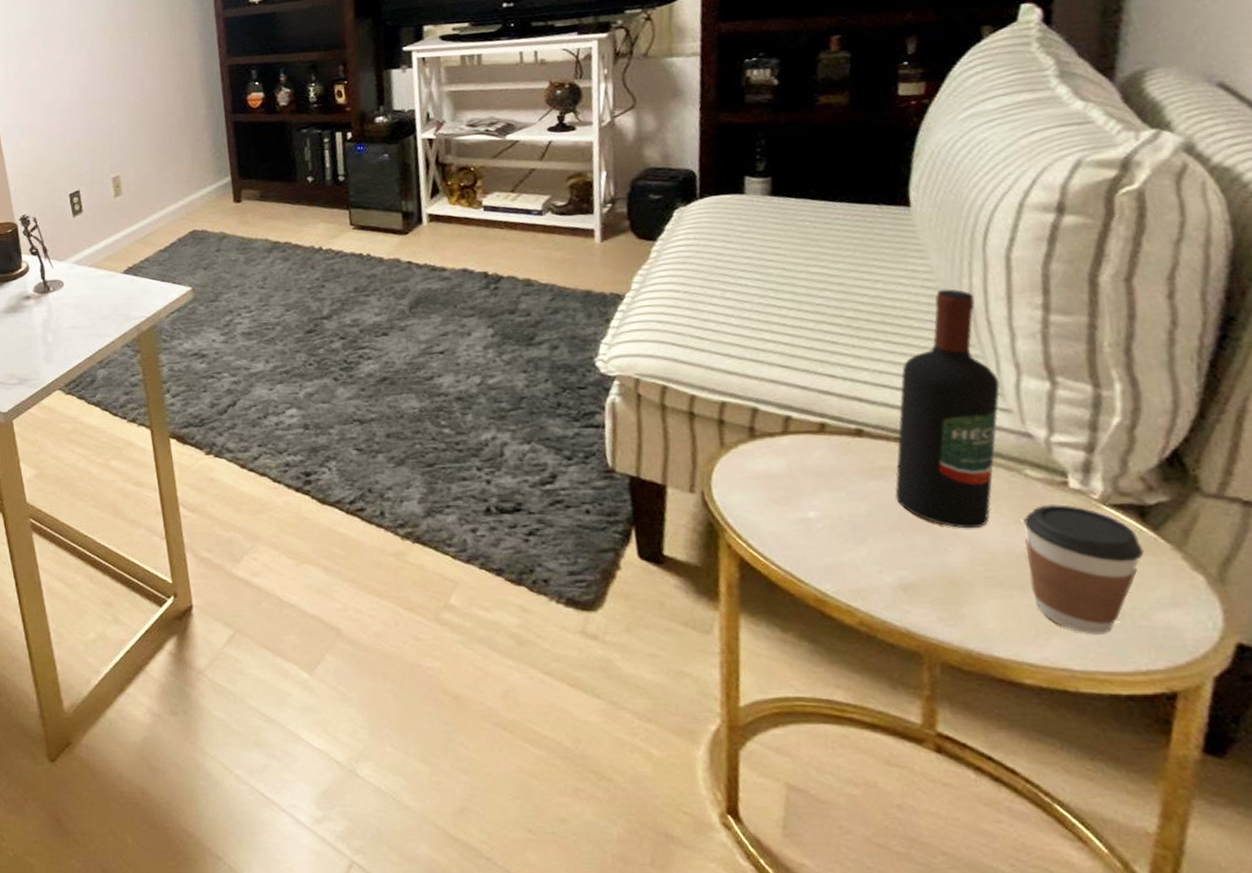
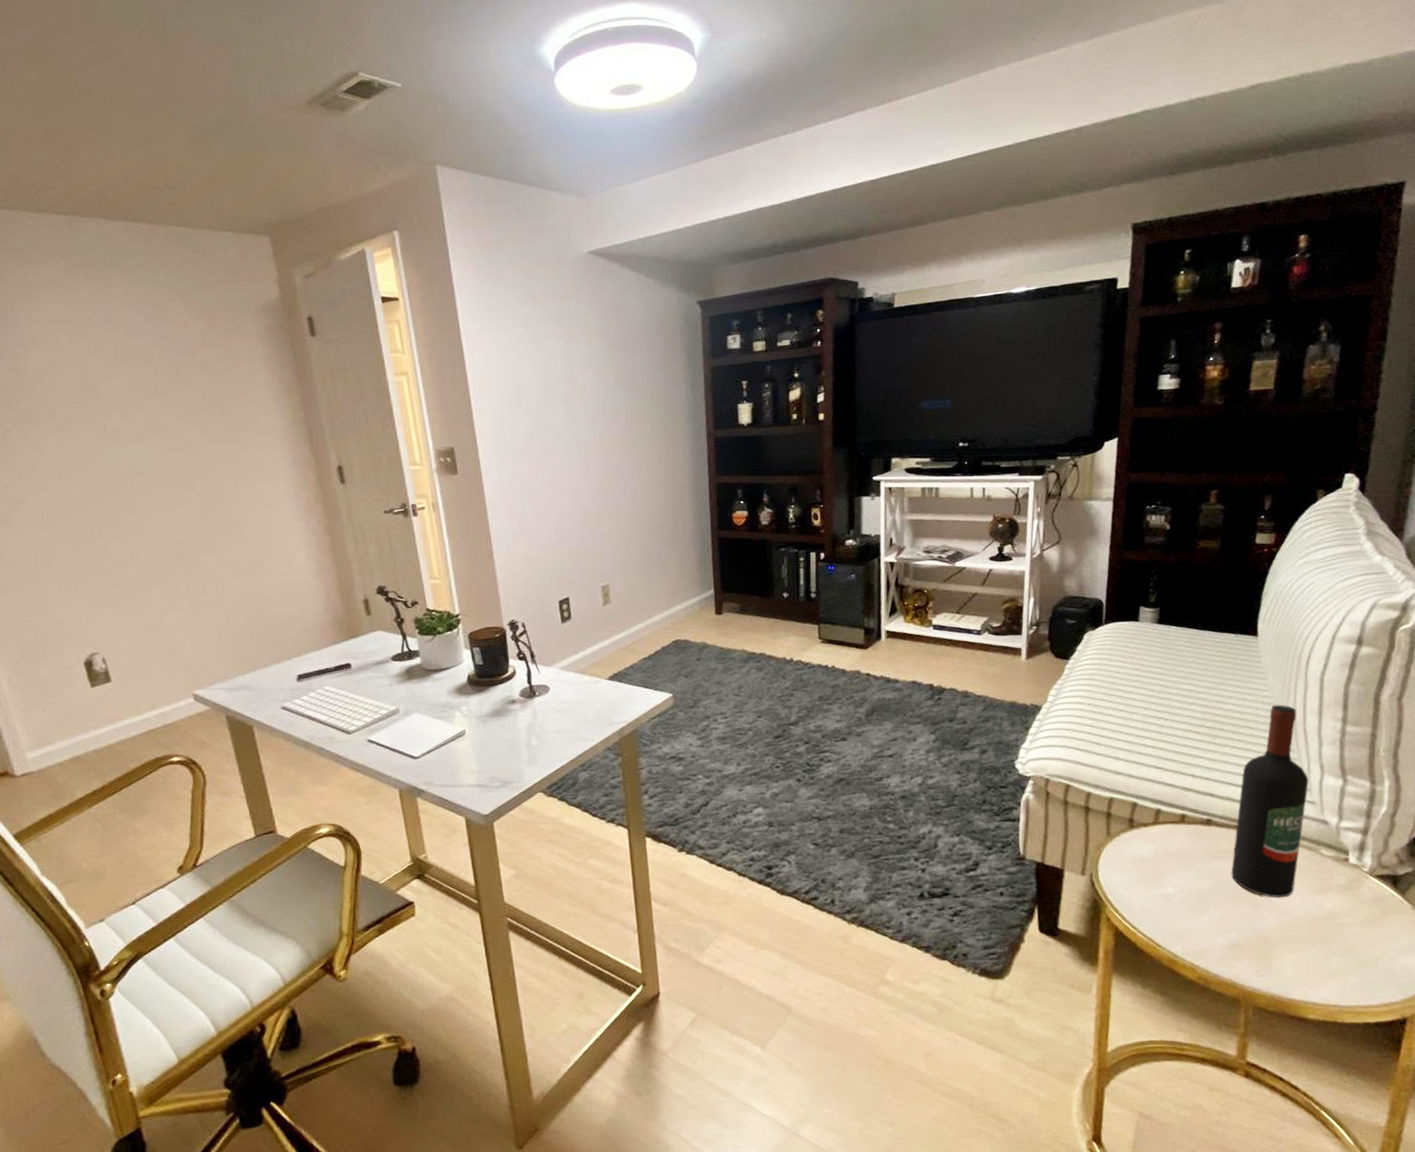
coffee cup: present [1023,503,1144,635] -> none [1316,876,1394,977]

